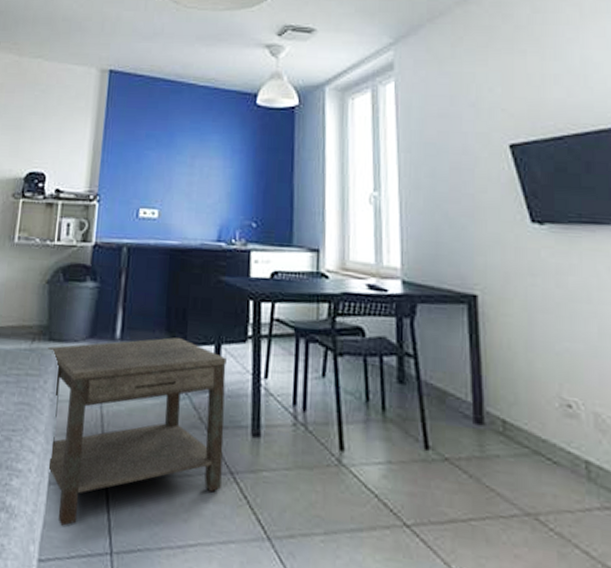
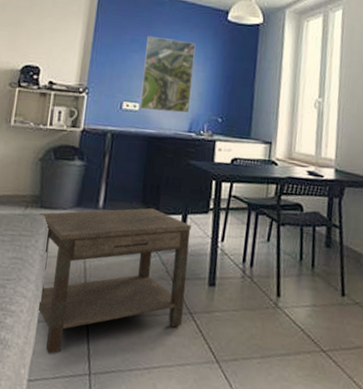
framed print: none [158,129,221,219] -> present [139,35,196,114]

